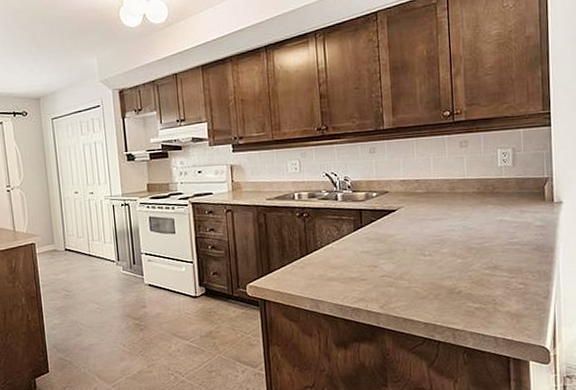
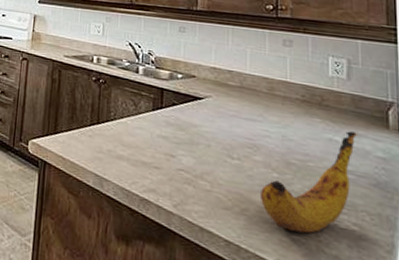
banana: none [449,210,522,303] -> present [261,131,358,233]

